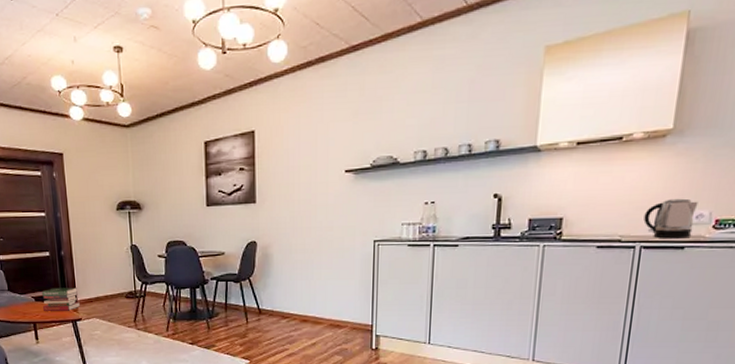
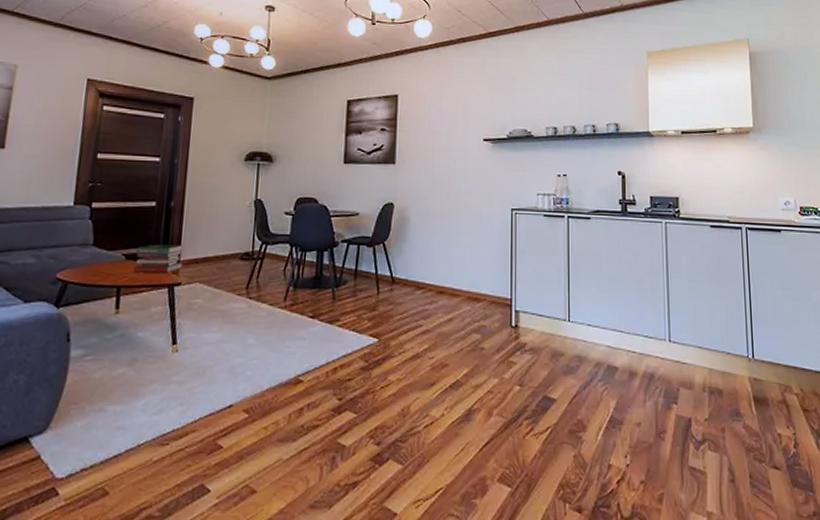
kettle: present [643,198,698,239] -> none [744,186,785,222]

